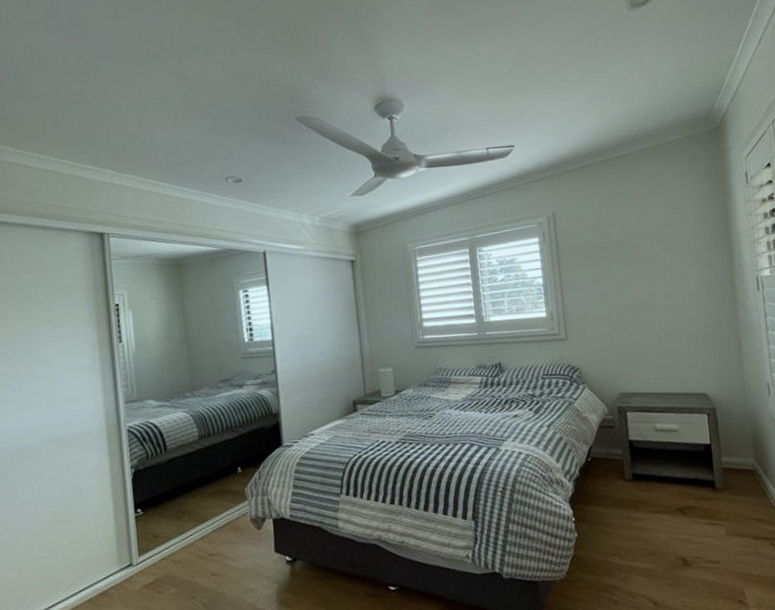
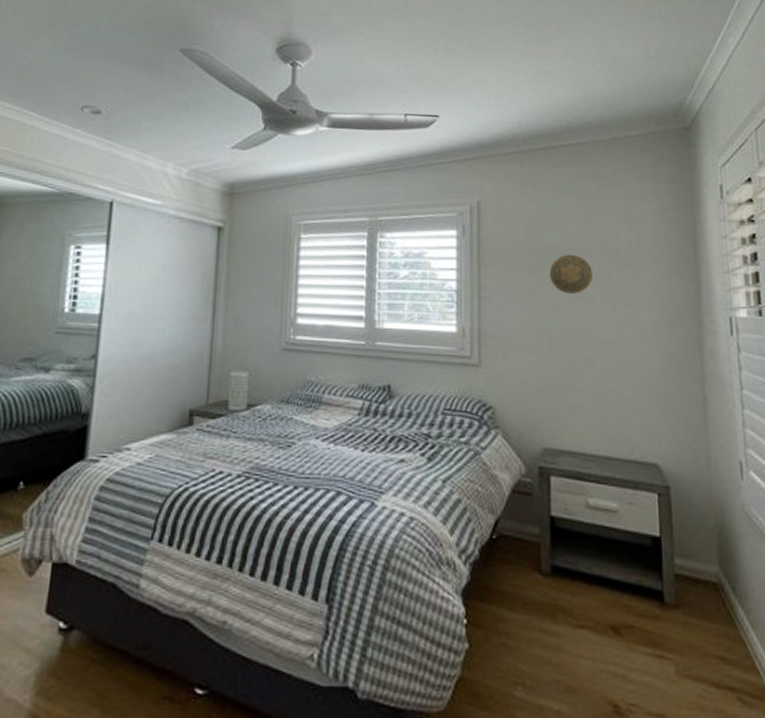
decorative plate: none [614,244,648,276] -> present [549,254,593,294]

